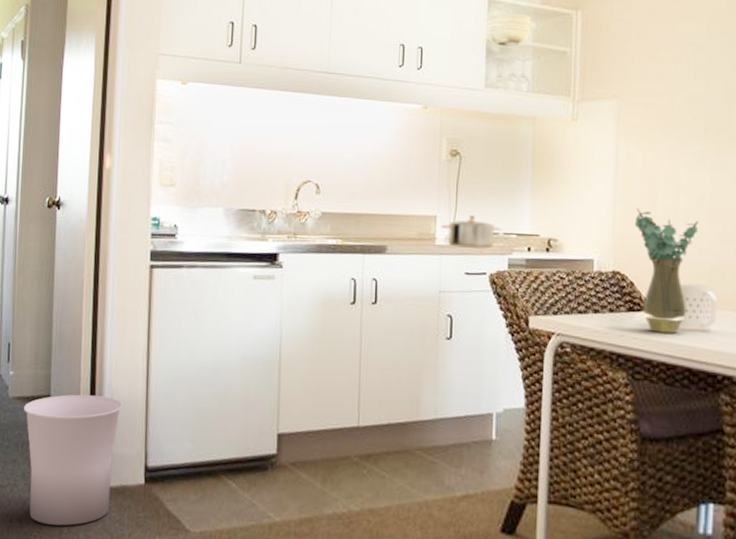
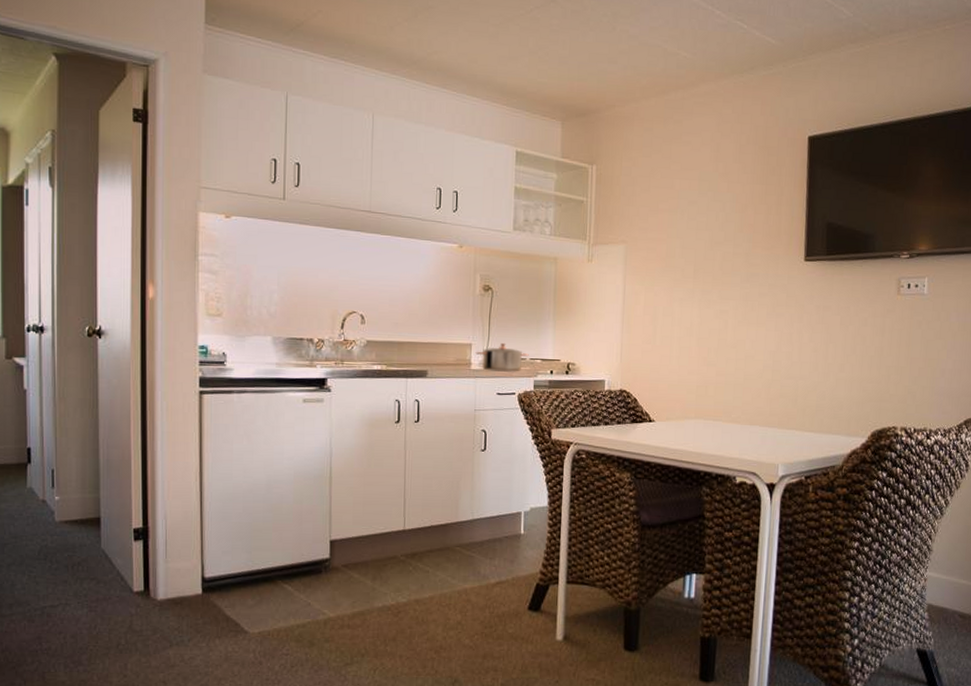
waste bin: present [24,394,123,526] -> none [73,515,177,638]
bowl: present [485,13,532,47] -> none [514,164,554,195]
vase: present [634,208,698,333] -> none [638,337,688,440]
mug: present [678,283,718,331] -> none [671,398,702,437]

